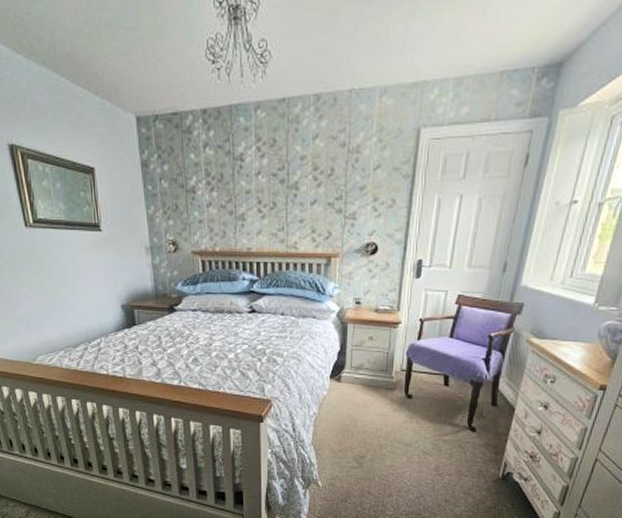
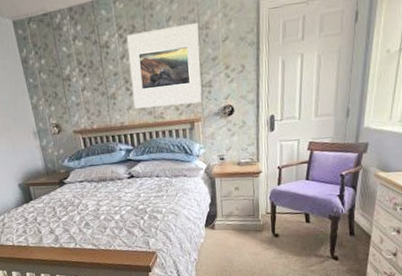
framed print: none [264,144,349,236] -> present [126,22,202,109]

